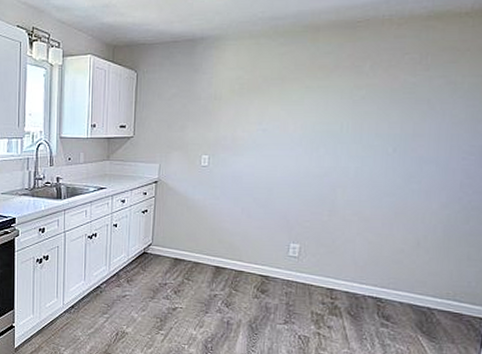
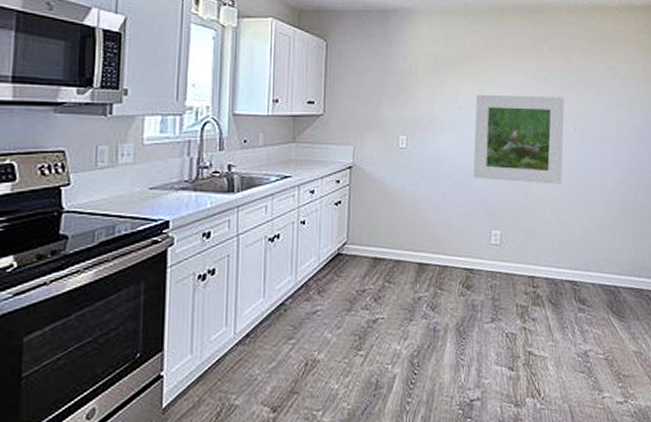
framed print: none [273,116,385,204] -> present [473,95,565,184]

